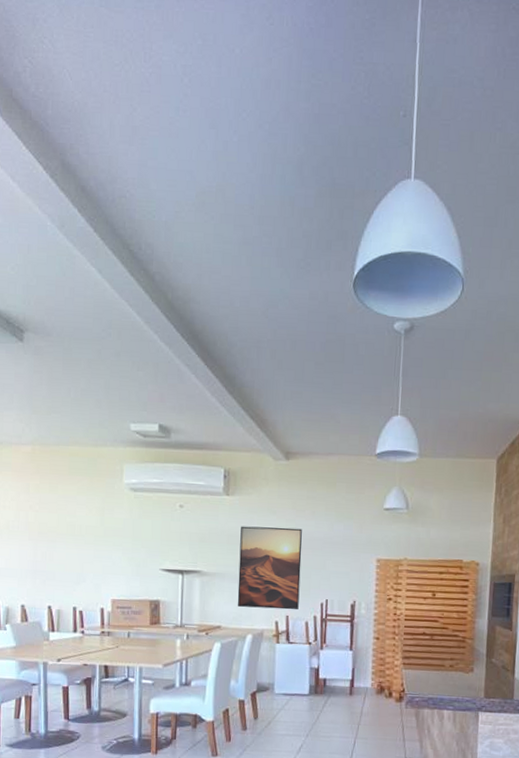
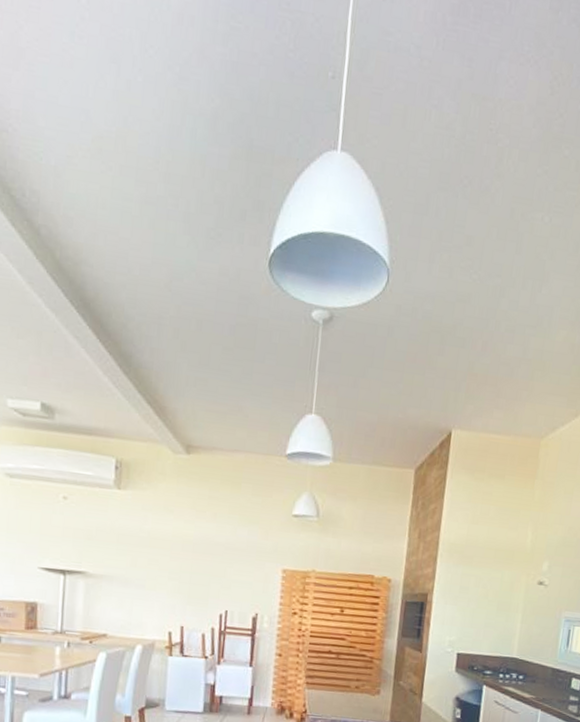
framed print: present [237,526,302,610] -> none [126,524,202,621]

